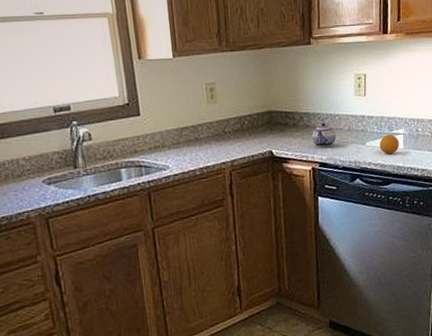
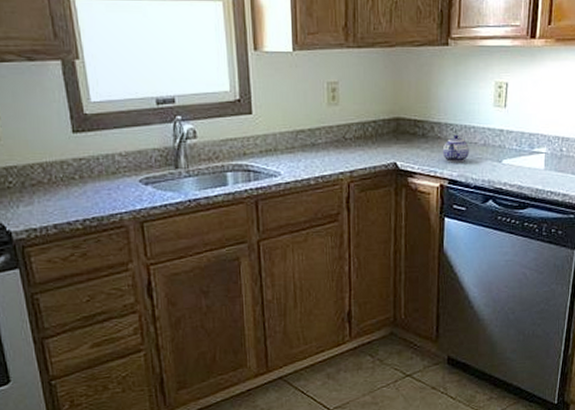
fruit: present [379,134,399,155] -> none [518,152,540,175]

